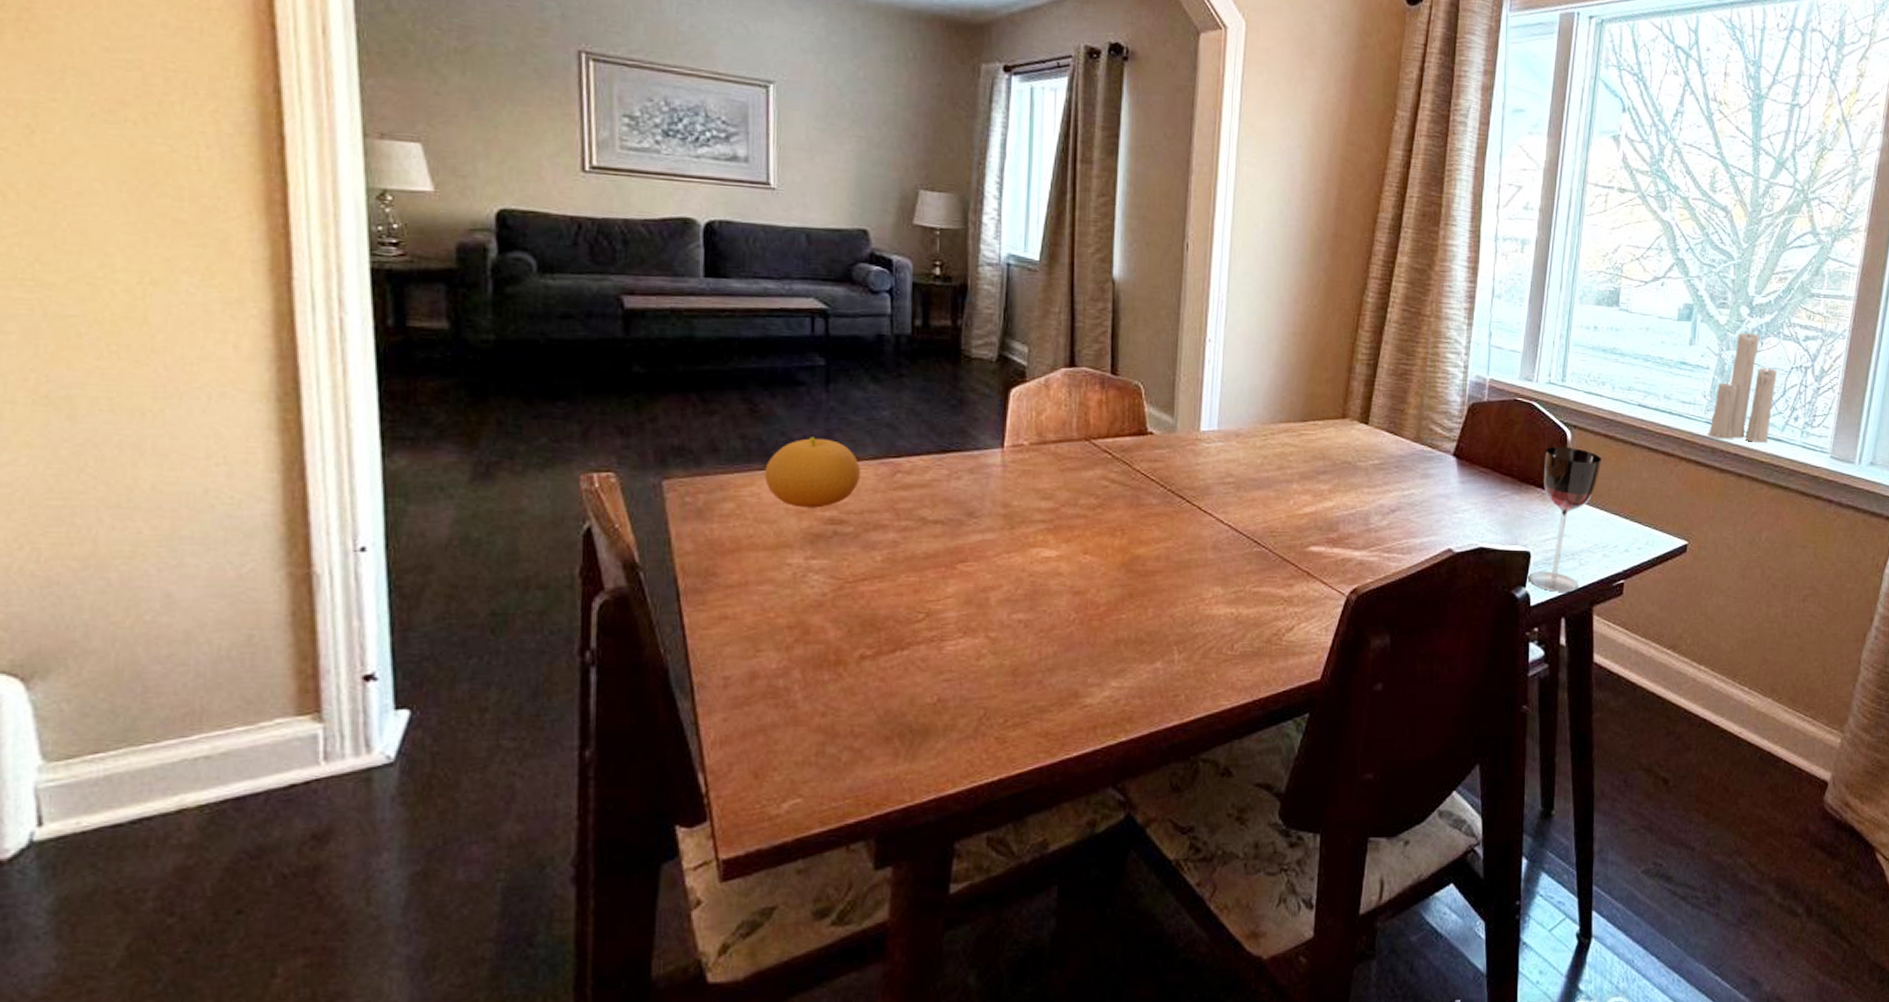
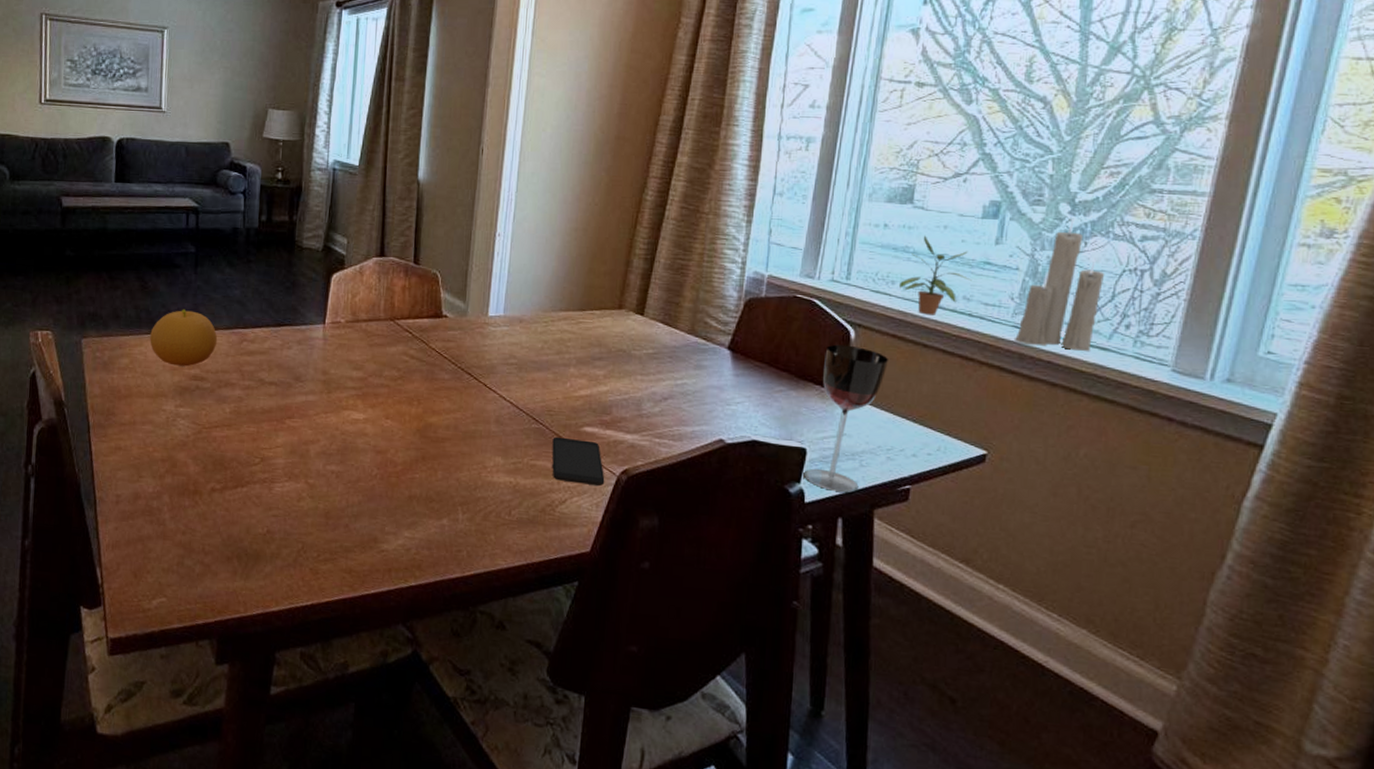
mobile phone: none [1276,559,1334,609] -> present [552,436,605,487]
potted plant: none [1608,337,1671,414] -> present [898,235,972,315]

